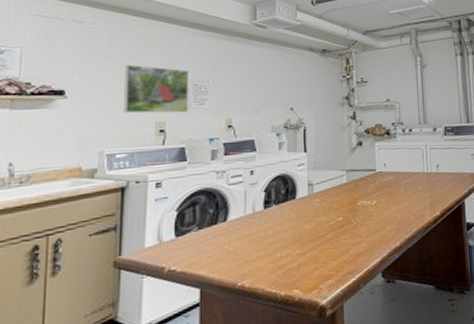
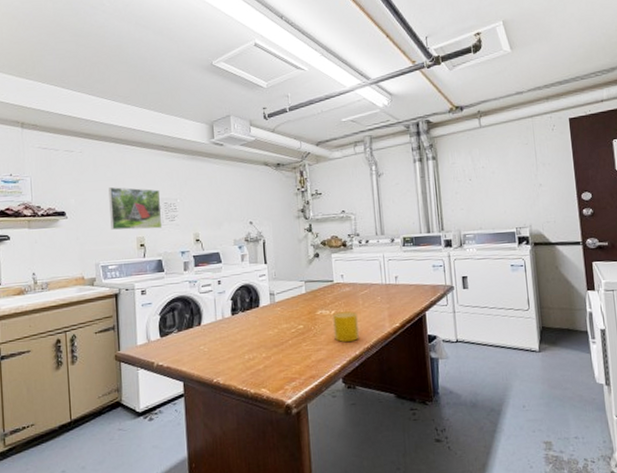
cup: none [374,201,400,234] -> present [333,311,359,343]

